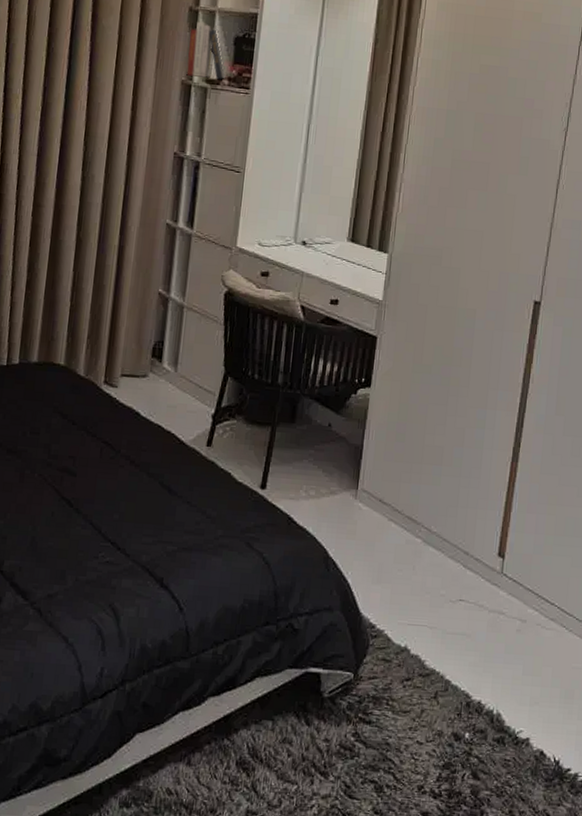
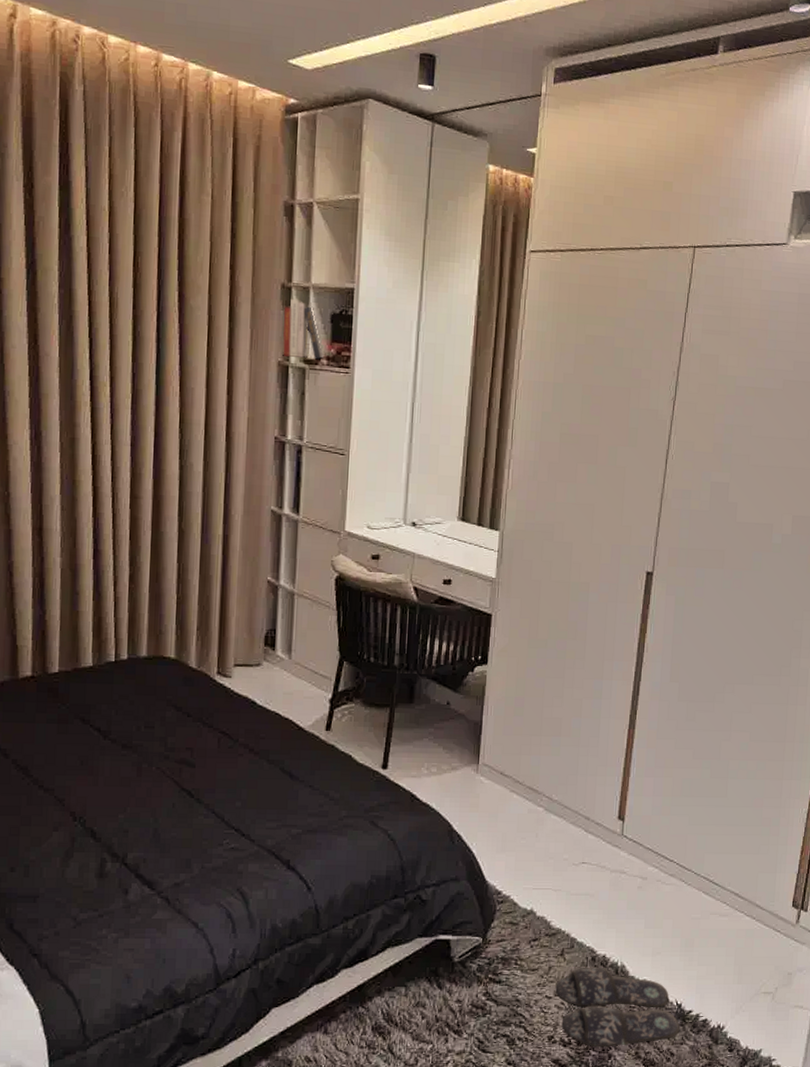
slippers: none [427,712,557,803] -> present [555,967,680,1048]

